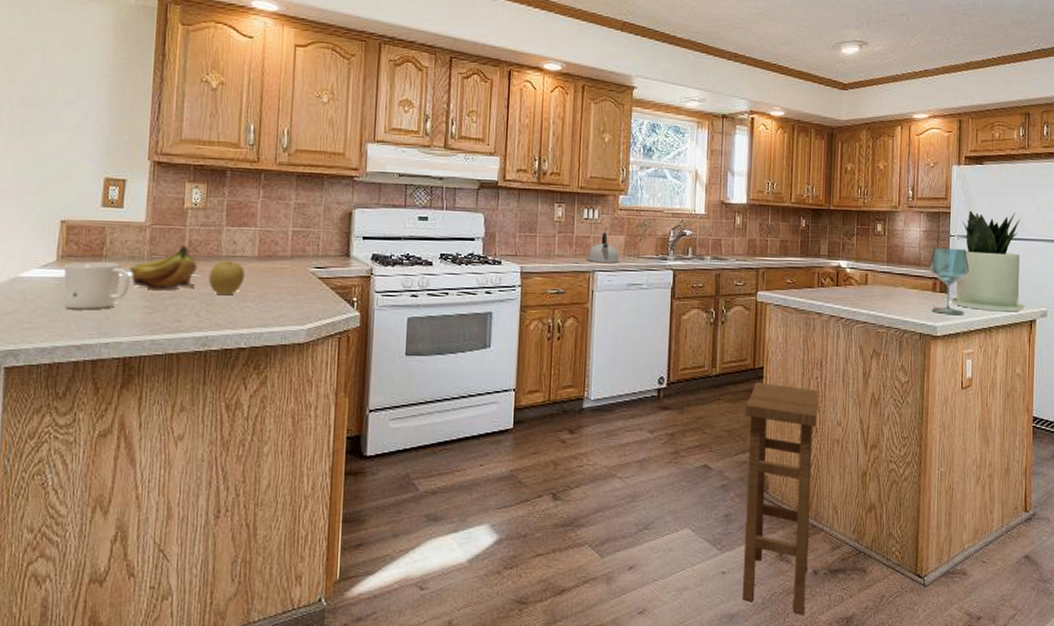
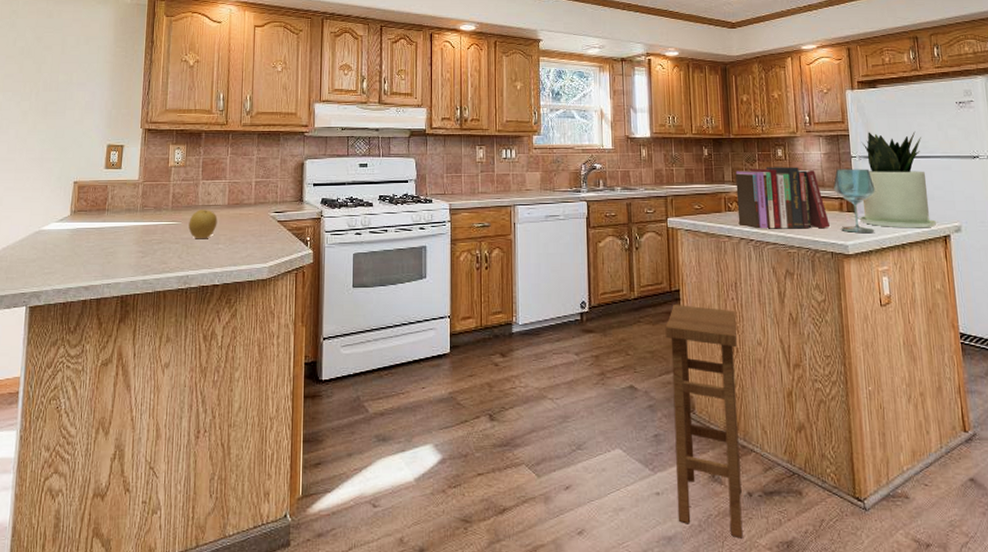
mug: present [63,262,130,310] -> none [75,215,127,256]
fruit: present [129,245,198,291] -> none [126,198,180,237]
kettle: present [587,232,619,263] -> none [507,170,537,197]
books: none [830,242,922,309] -> present [735,167,831,229]

